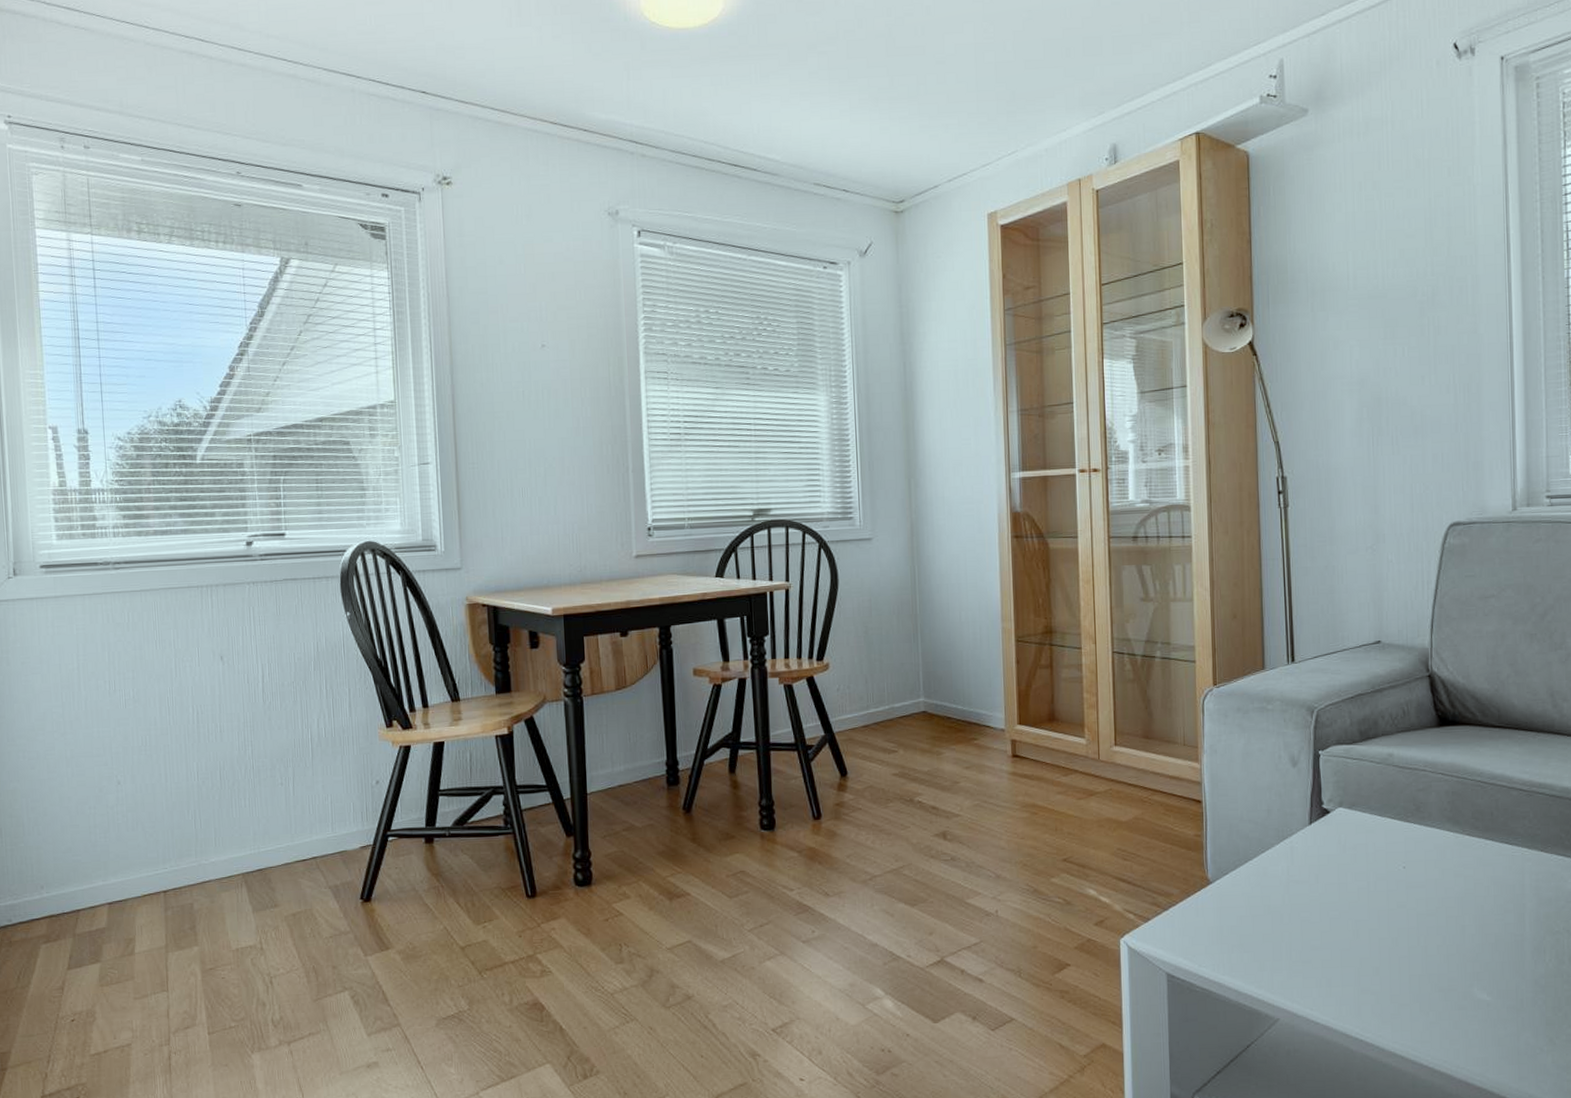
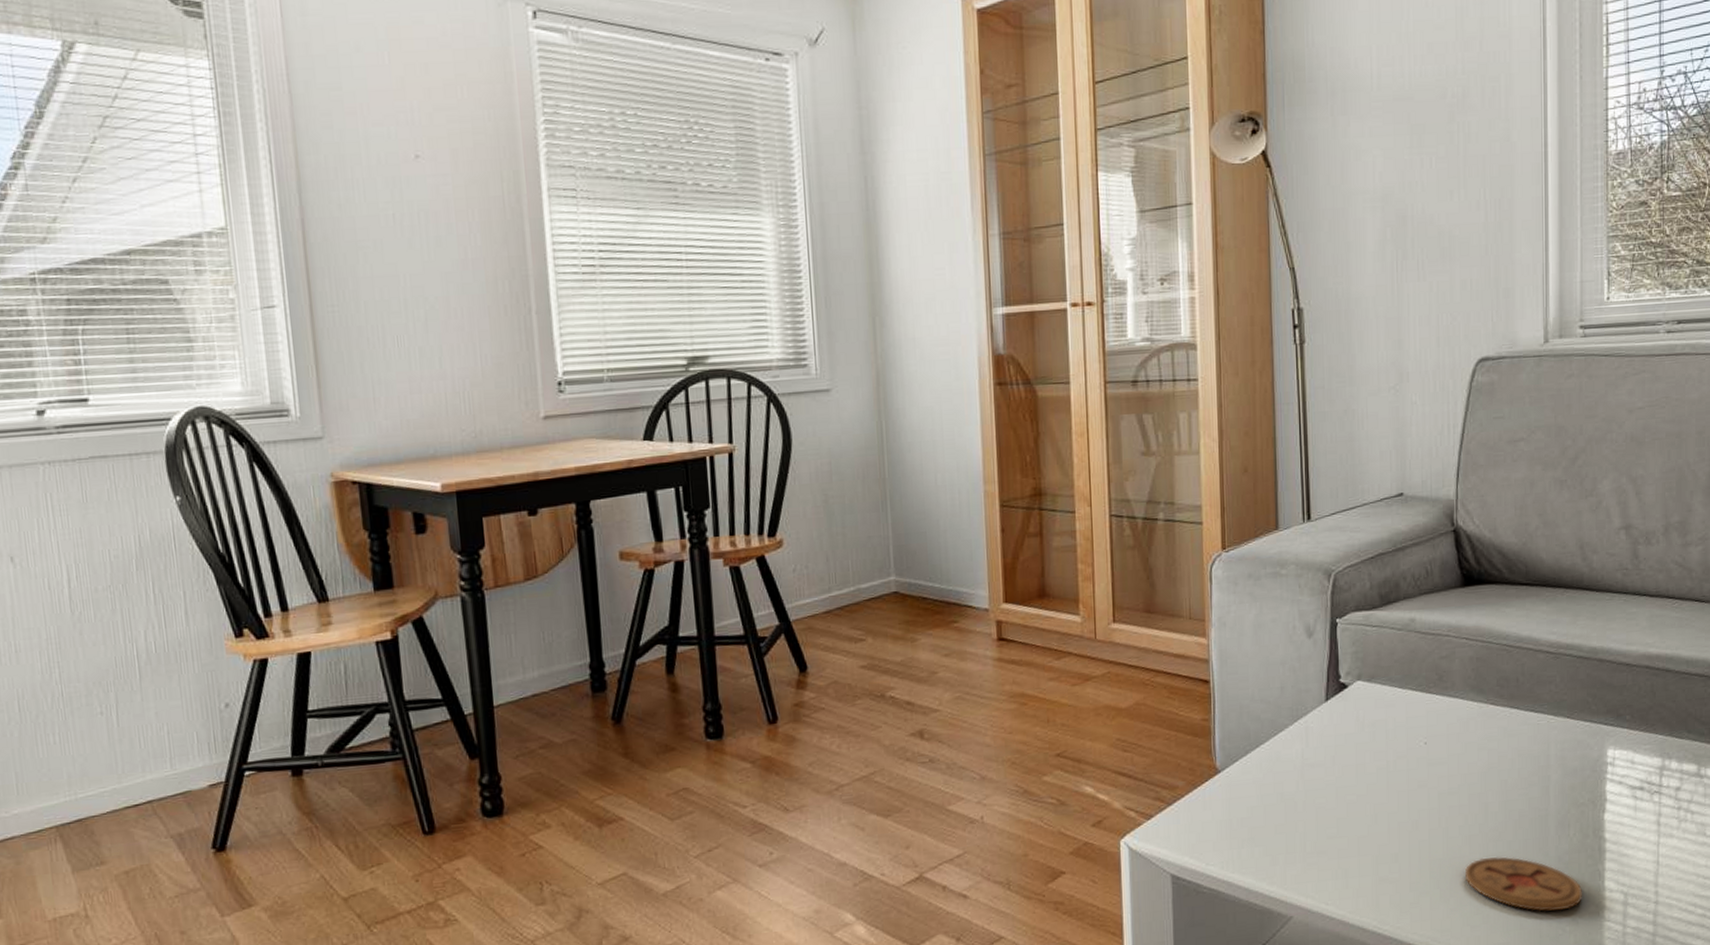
coaster: none [1443,976,1559,1031] -> present [1464,857,1582,912]

